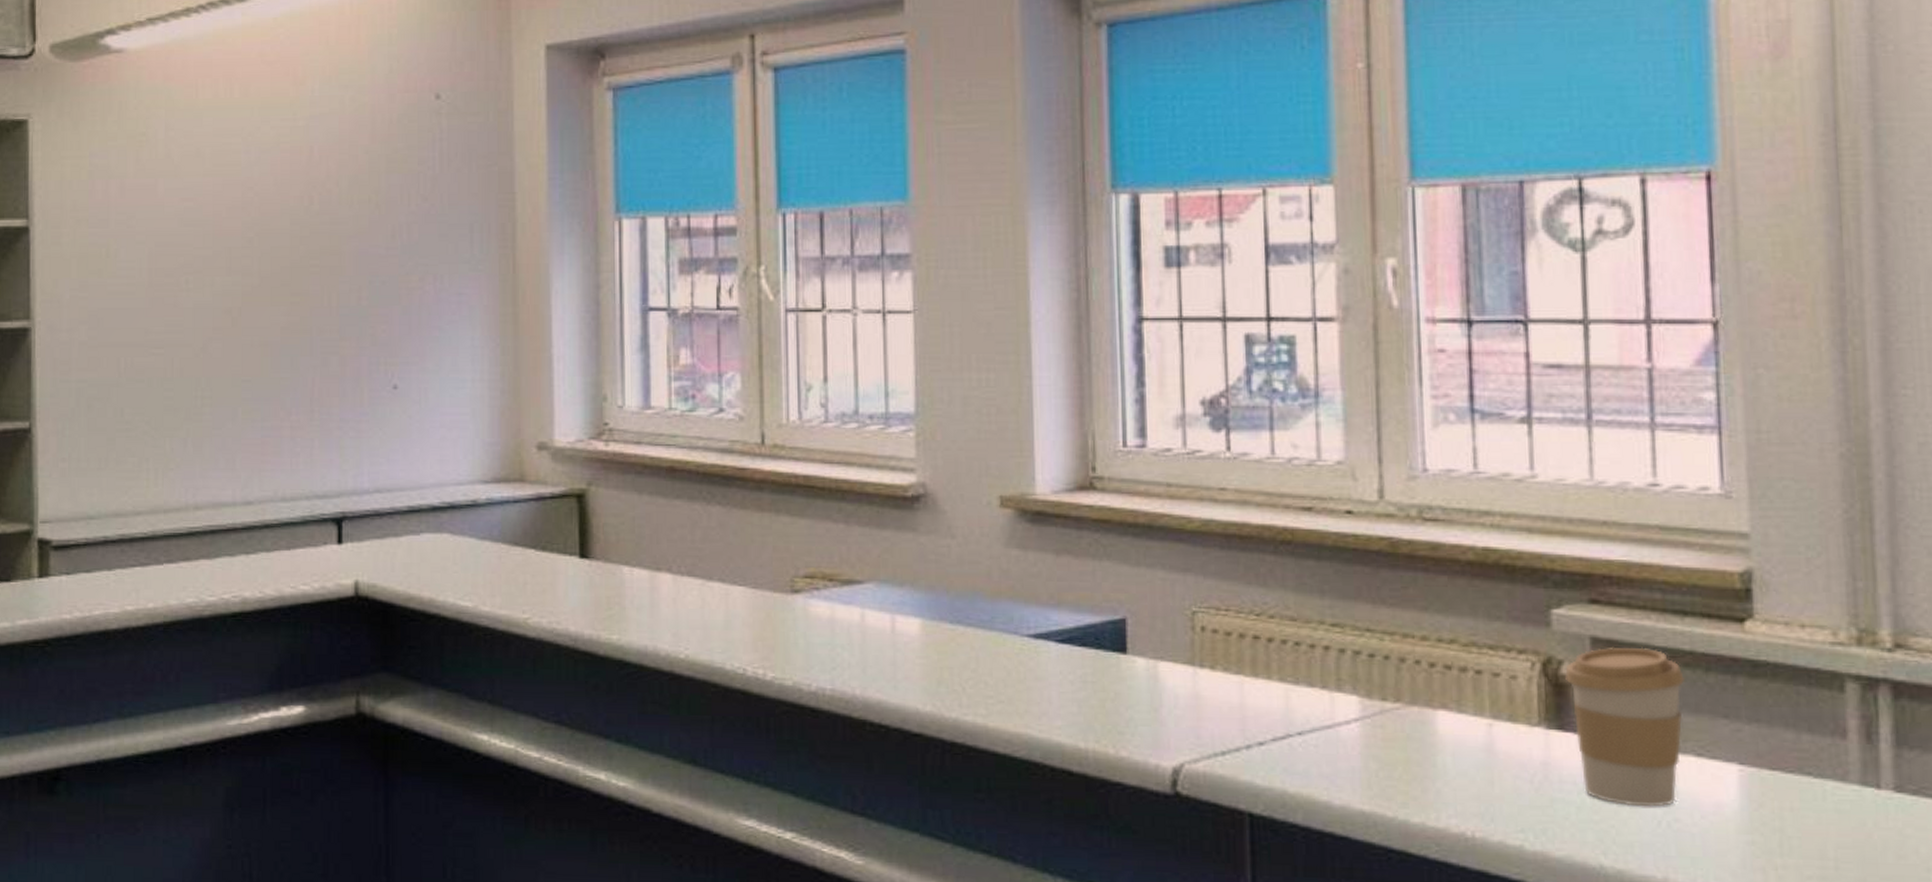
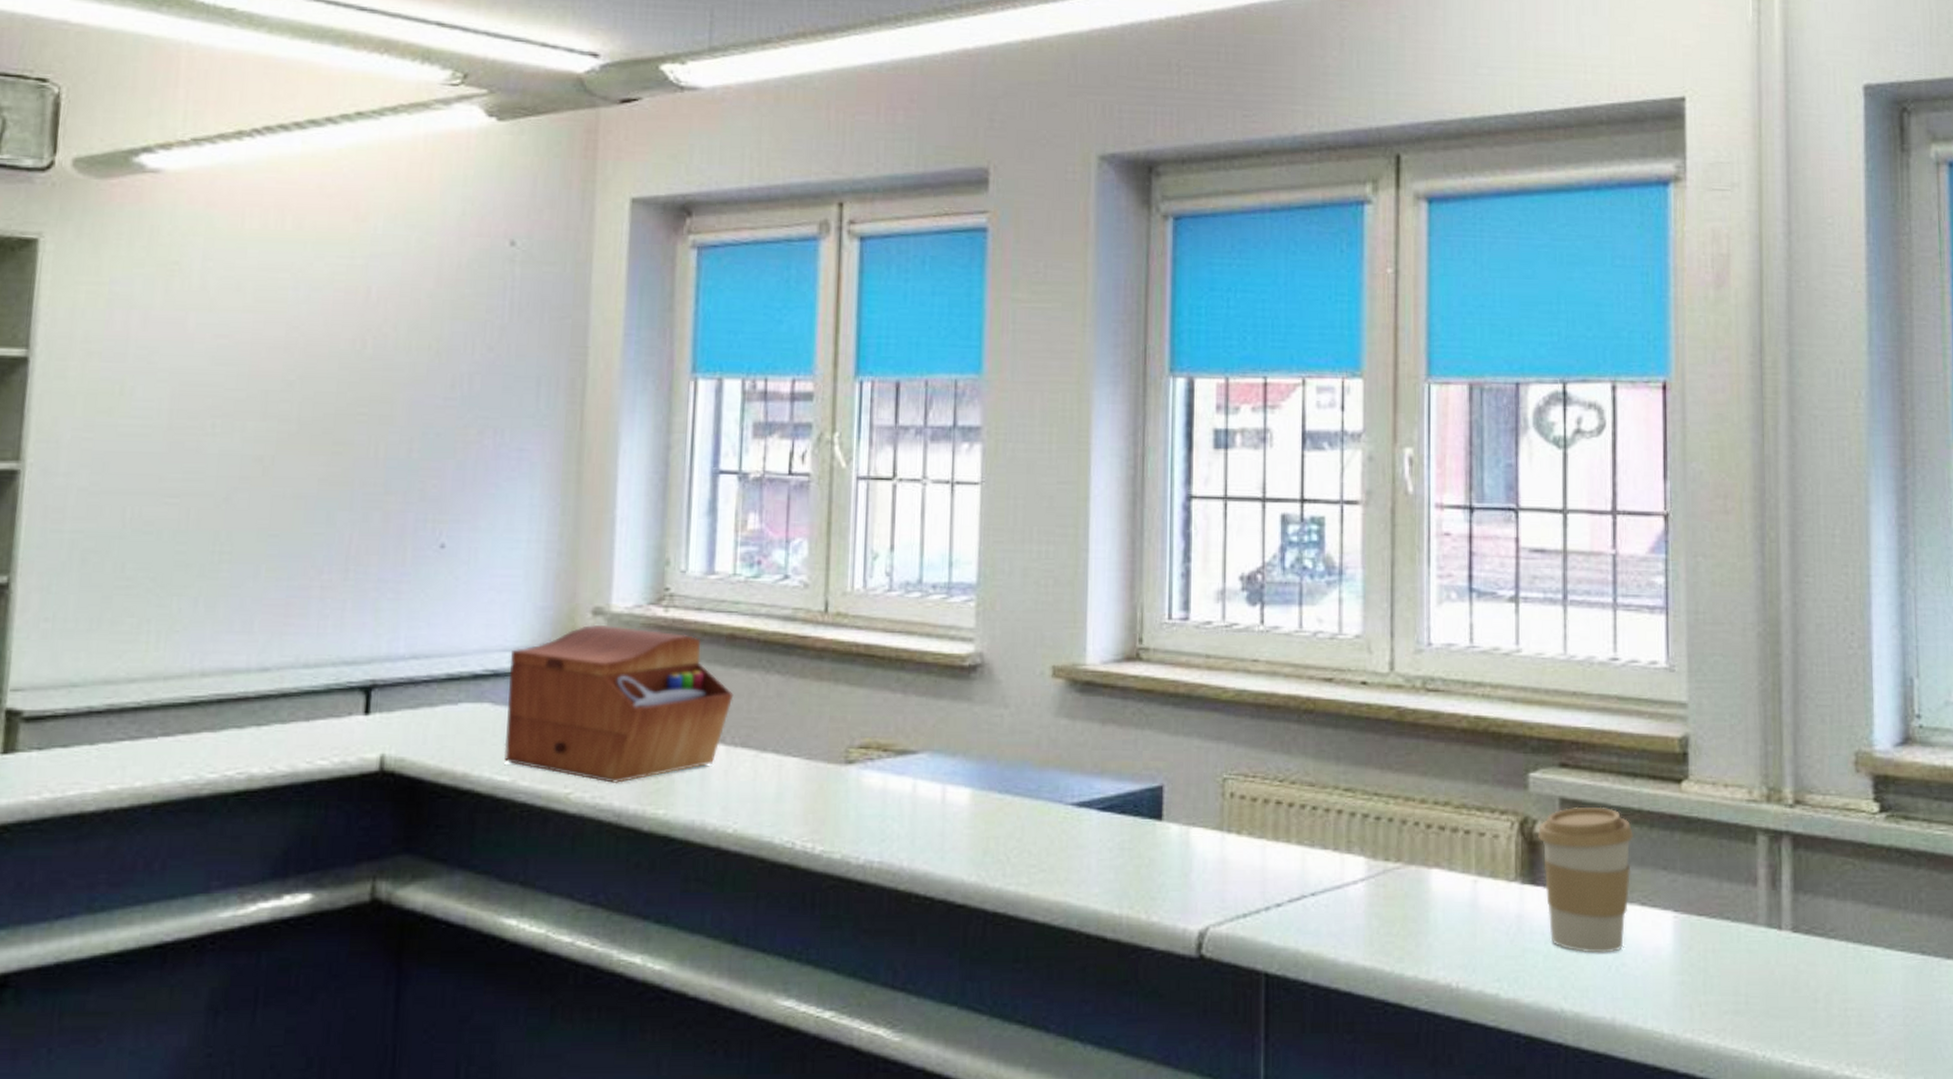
sewing box: none [464,458,677,609] -> present [504,624,734,783]

